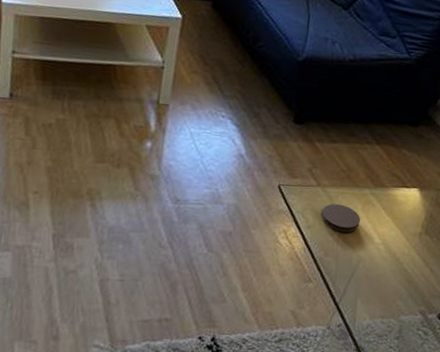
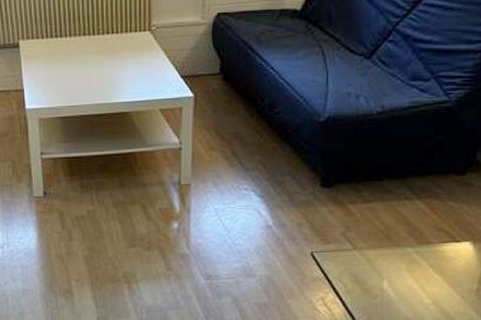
coaster: present [322,204,360,233] -> none [362,266,405,295]

